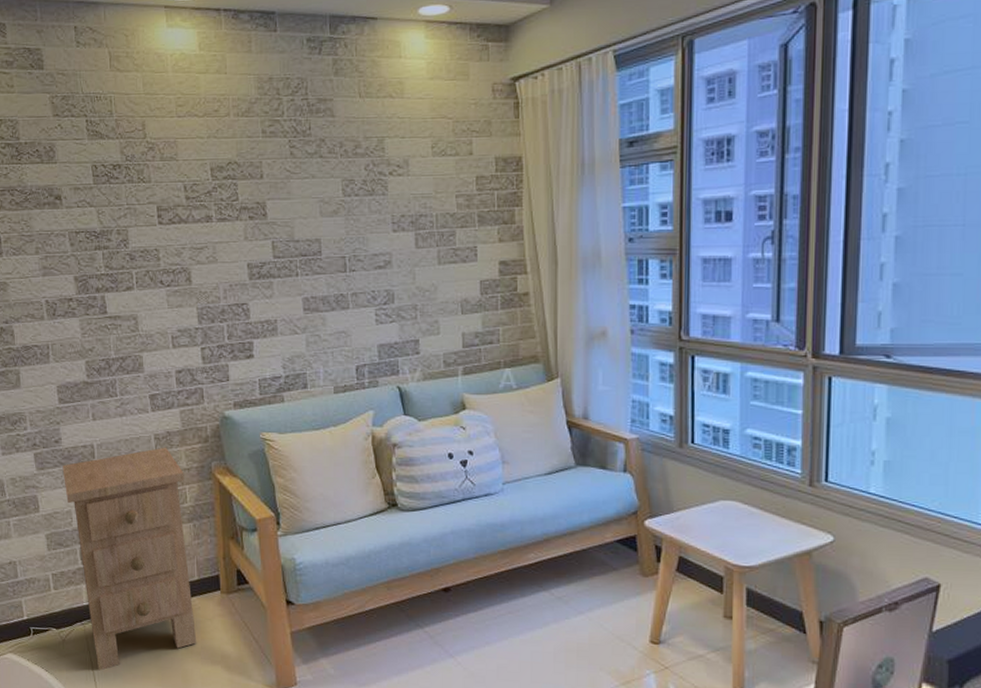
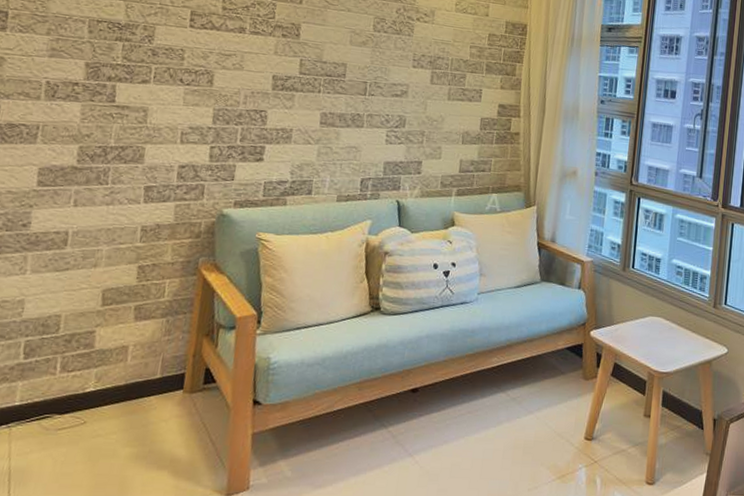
nightstand: present [62,447,197,671] -> none [16,239,167,480]

